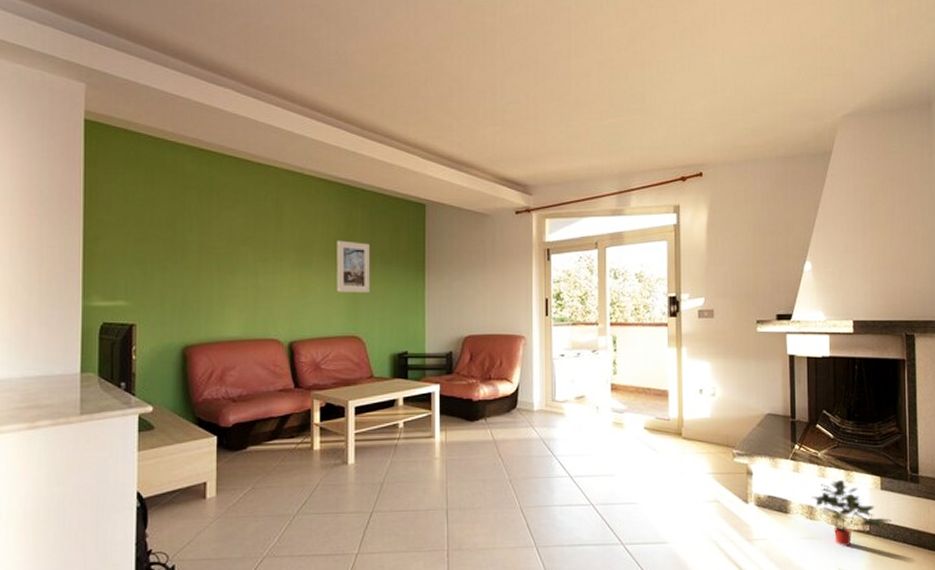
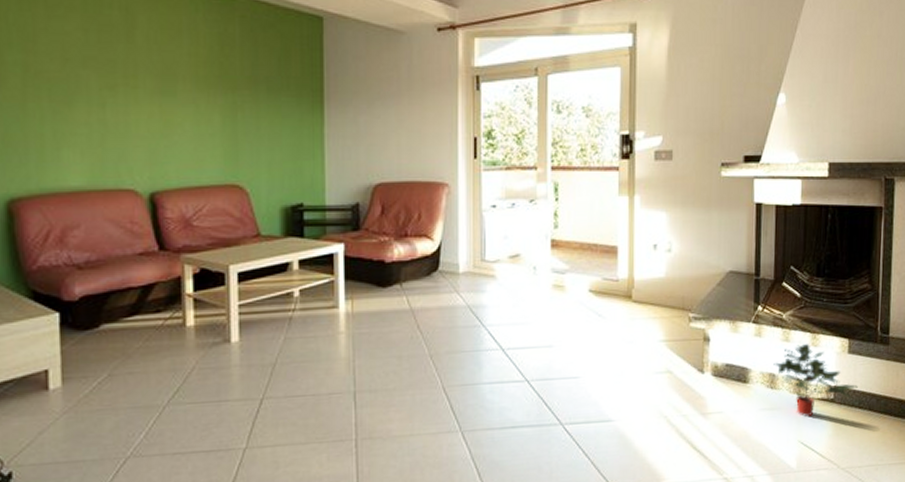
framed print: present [337,240,370,292] -> none [208,62,253,129]

